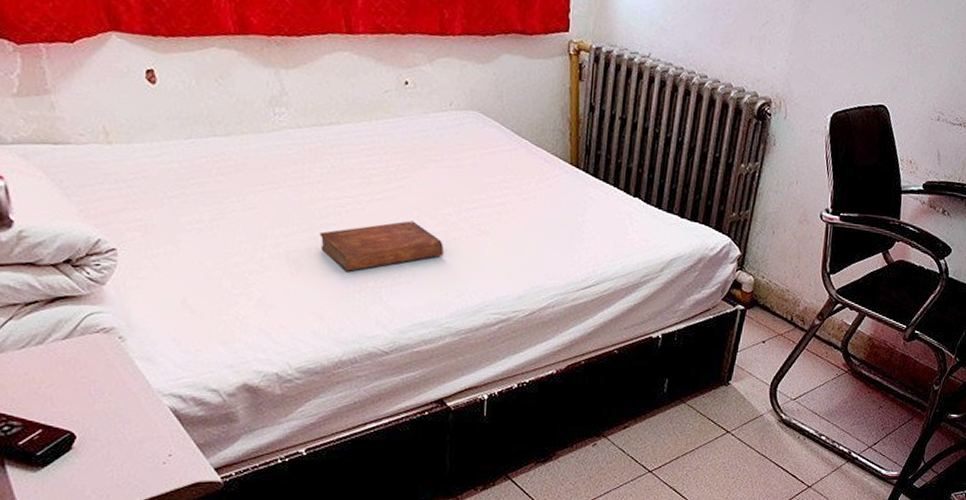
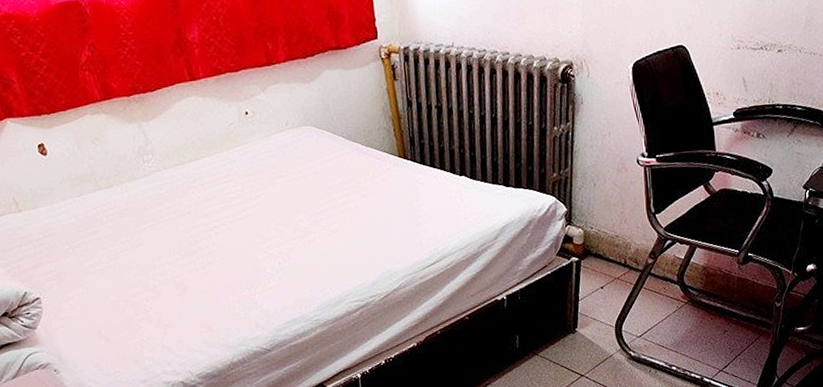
bible: present [319,220,443,271] -> none [197,232,302,285]

